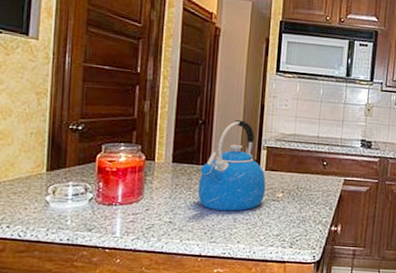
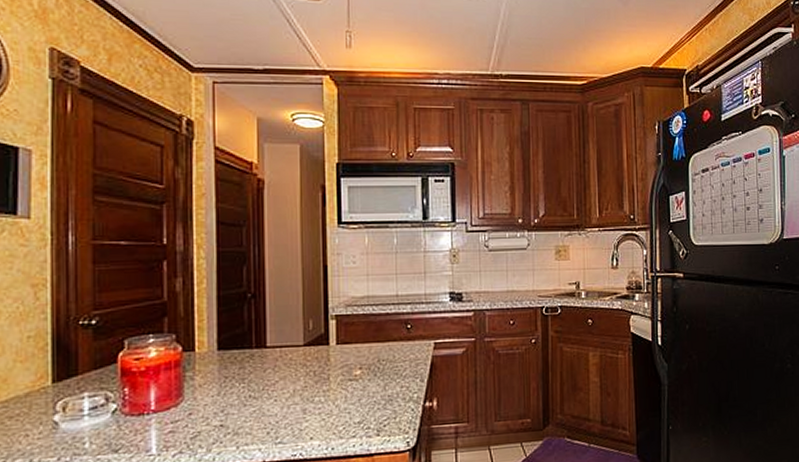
kettle: present [198,120,266,211] -> none [253,287,339,402]

